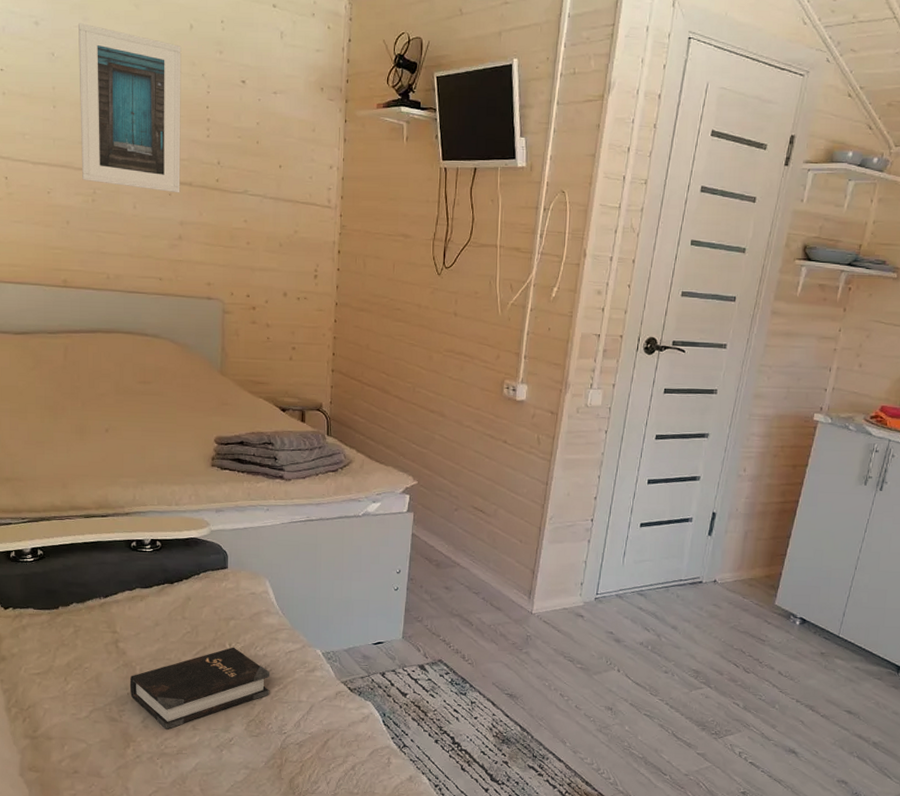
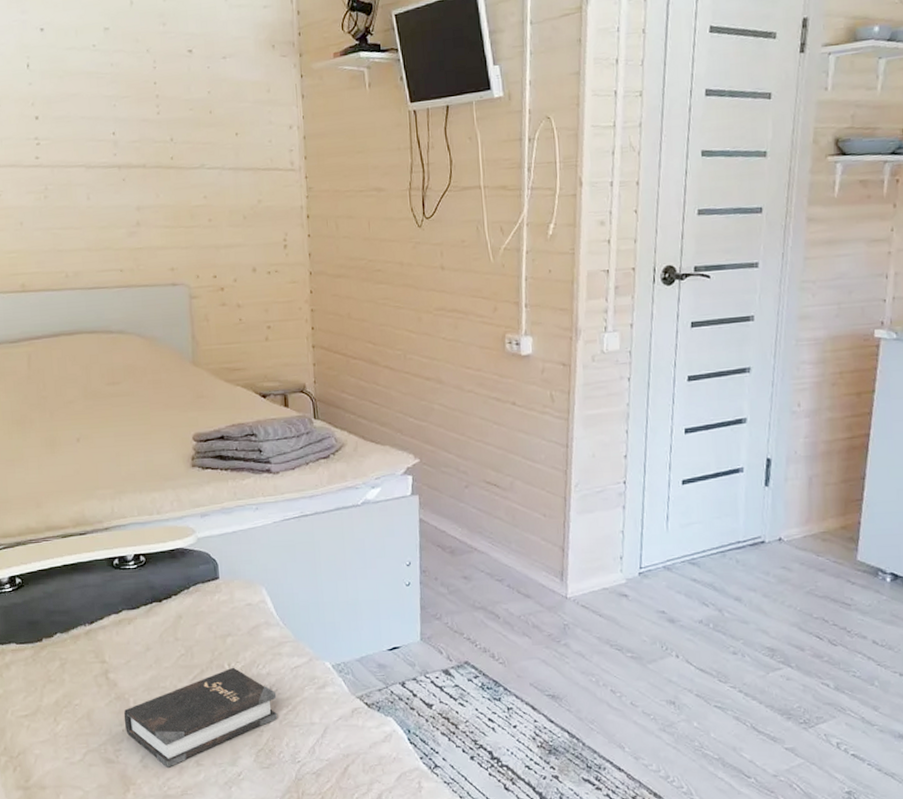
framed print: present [78,23,182,193] -> none [17,16,134,178]

